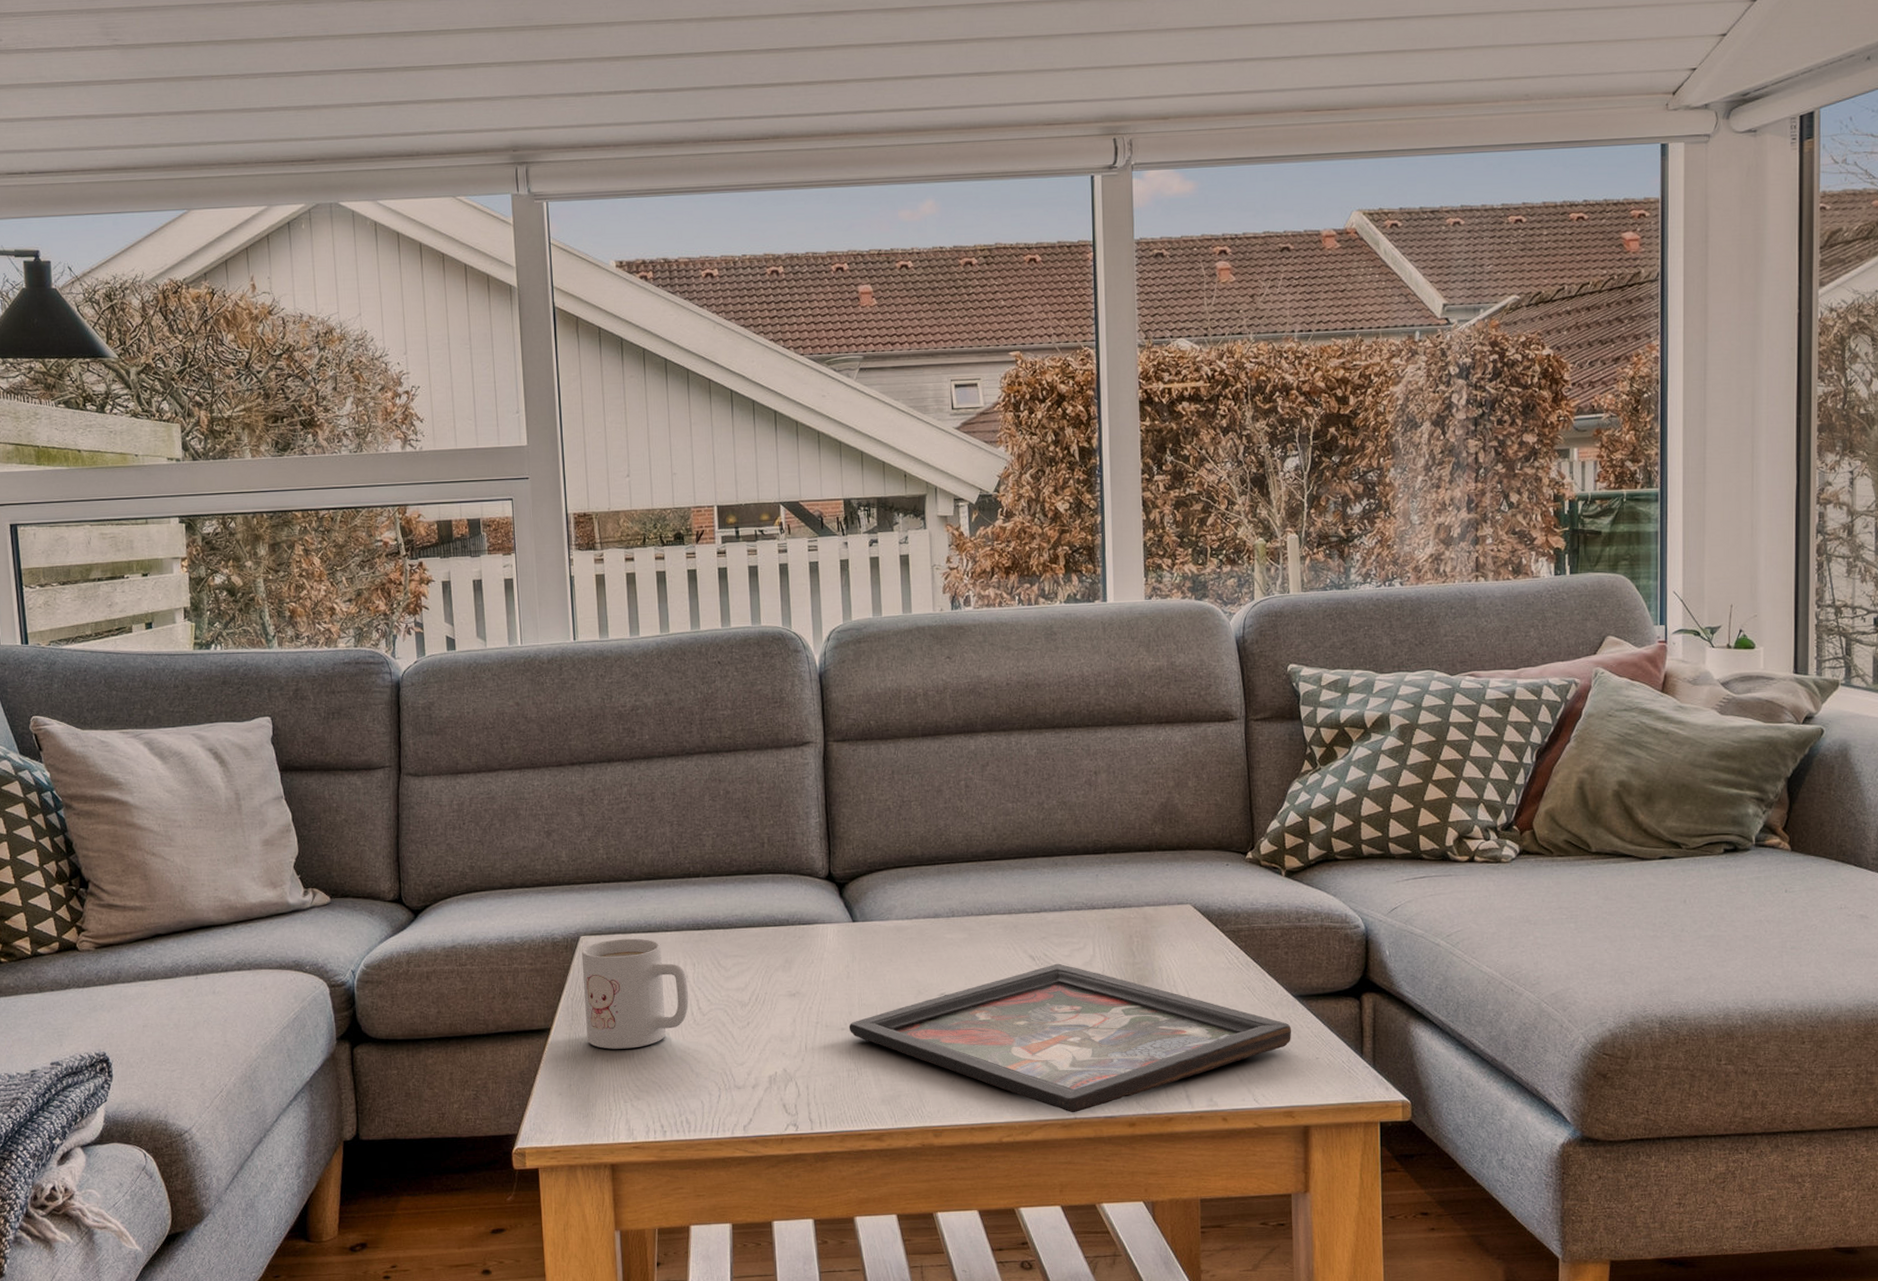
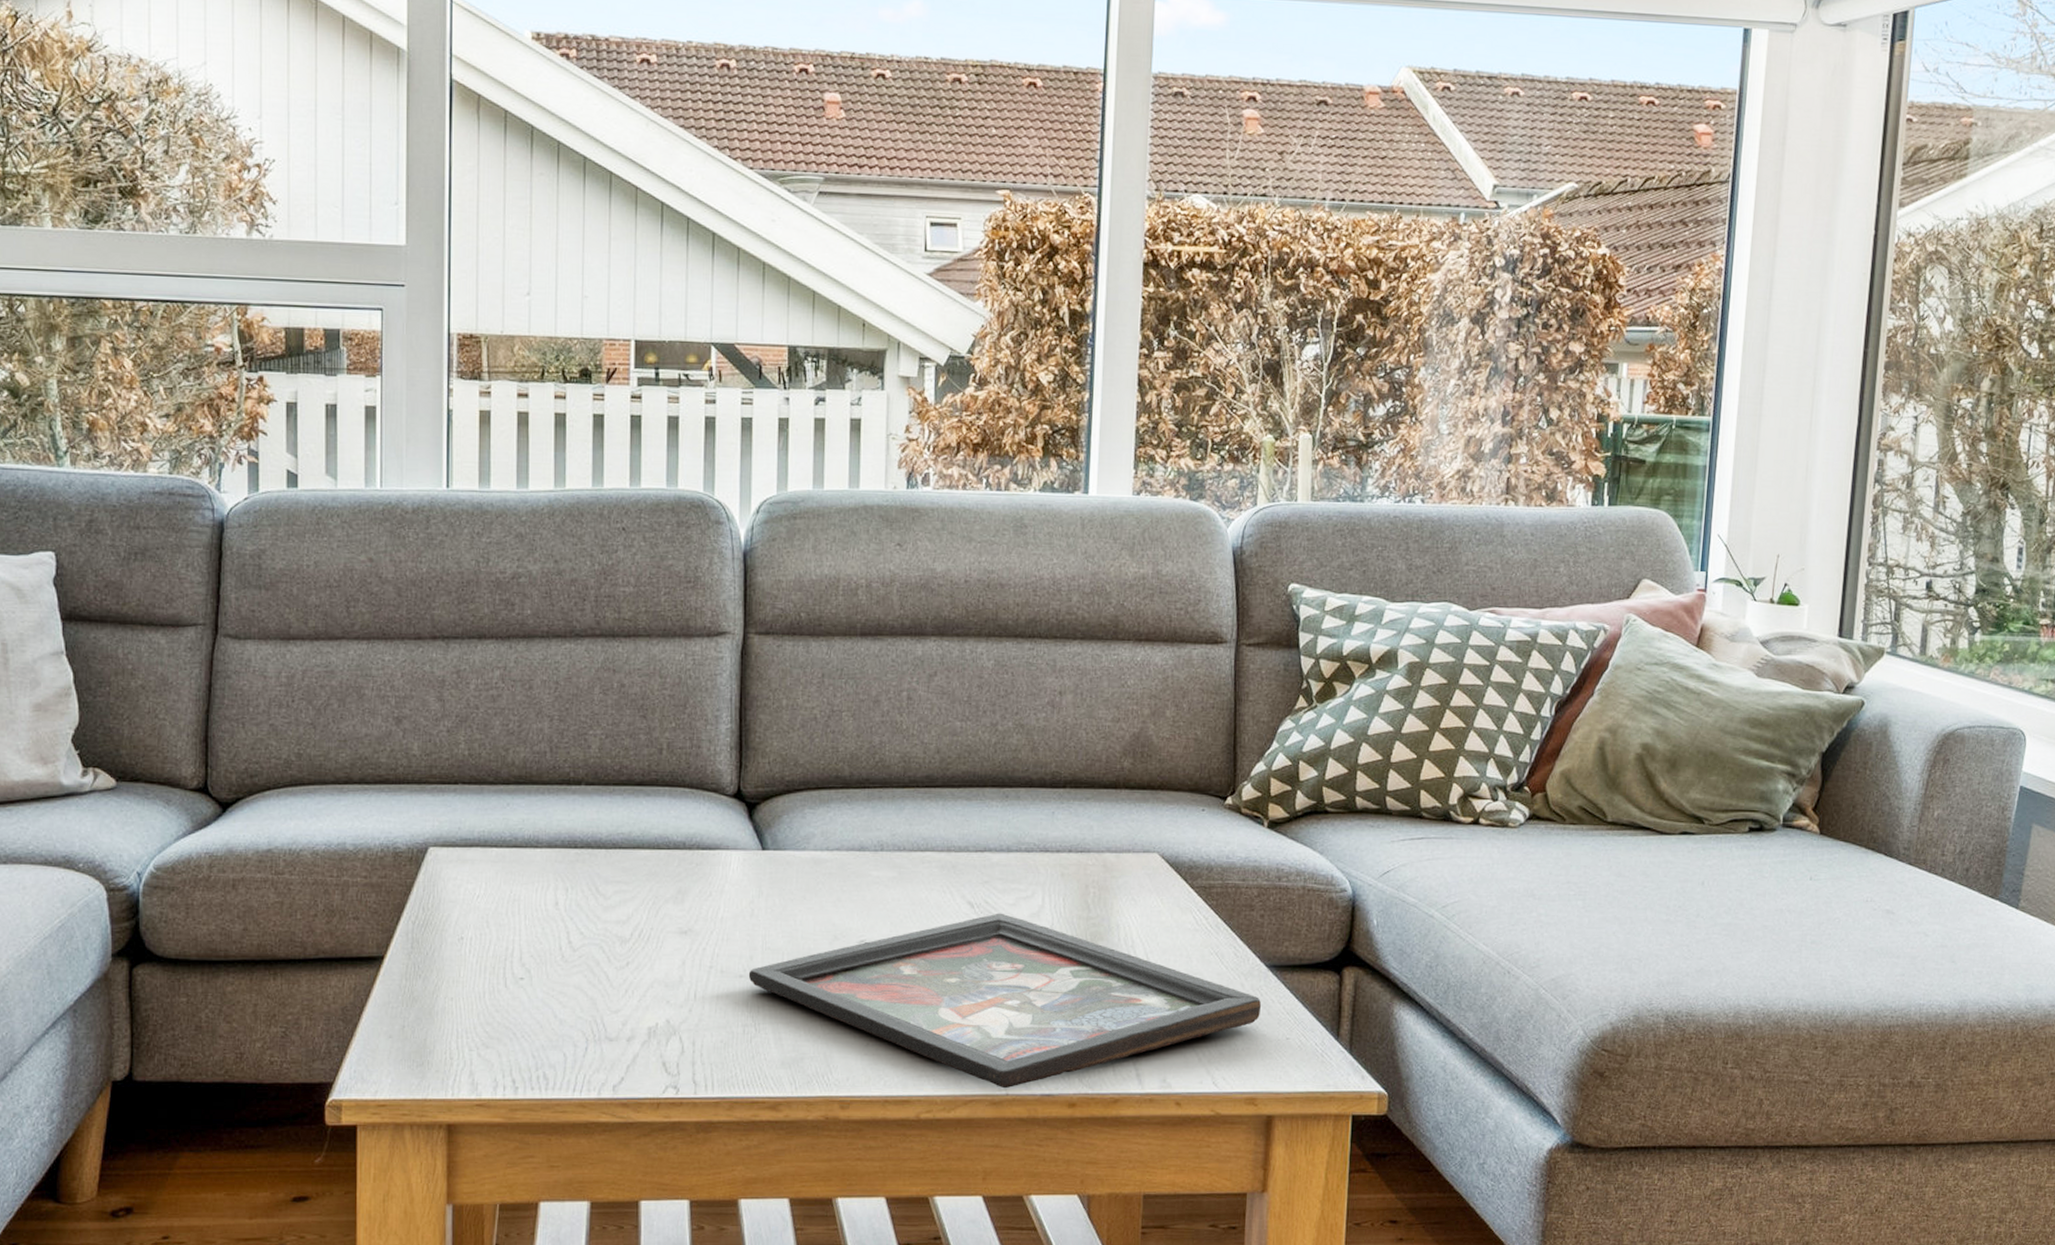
mug: present [581,938,689,1049] -> none [428,853,557,986]

